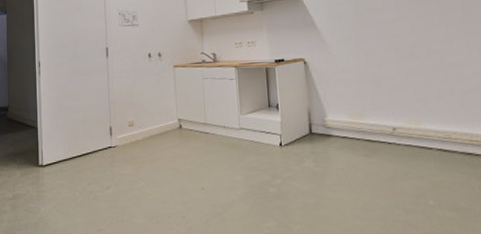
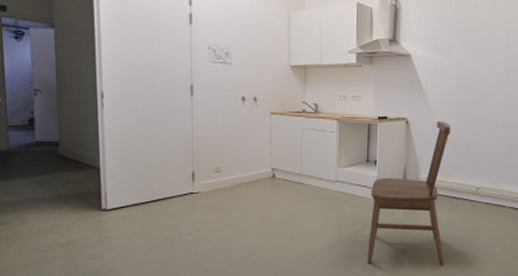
dining chair: none [276,58,368,222] -> present [367,121,451,267]

